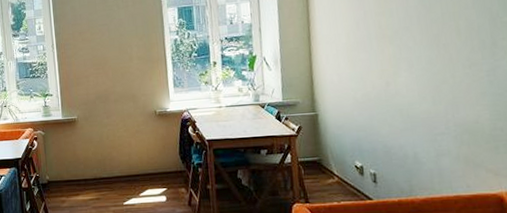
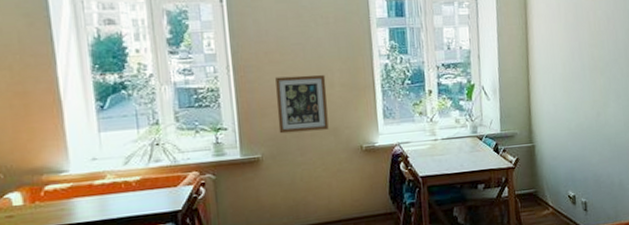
wall art: none [87,50,129,99] -> present [275,74,329,134]

